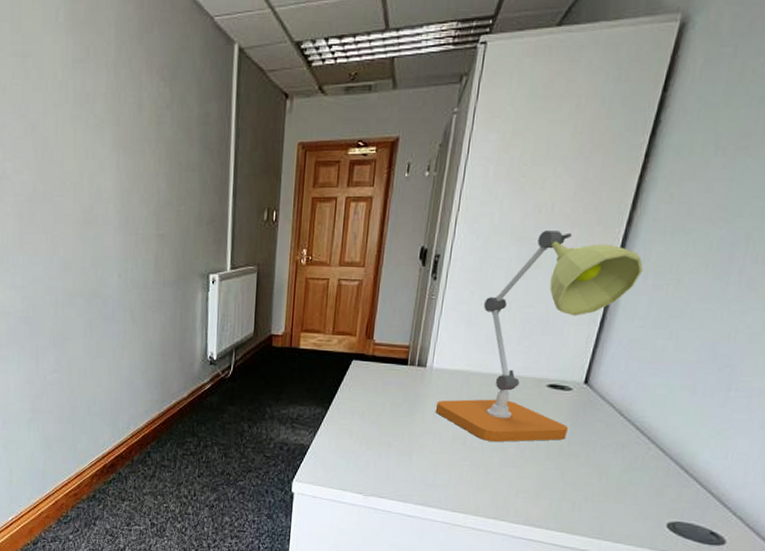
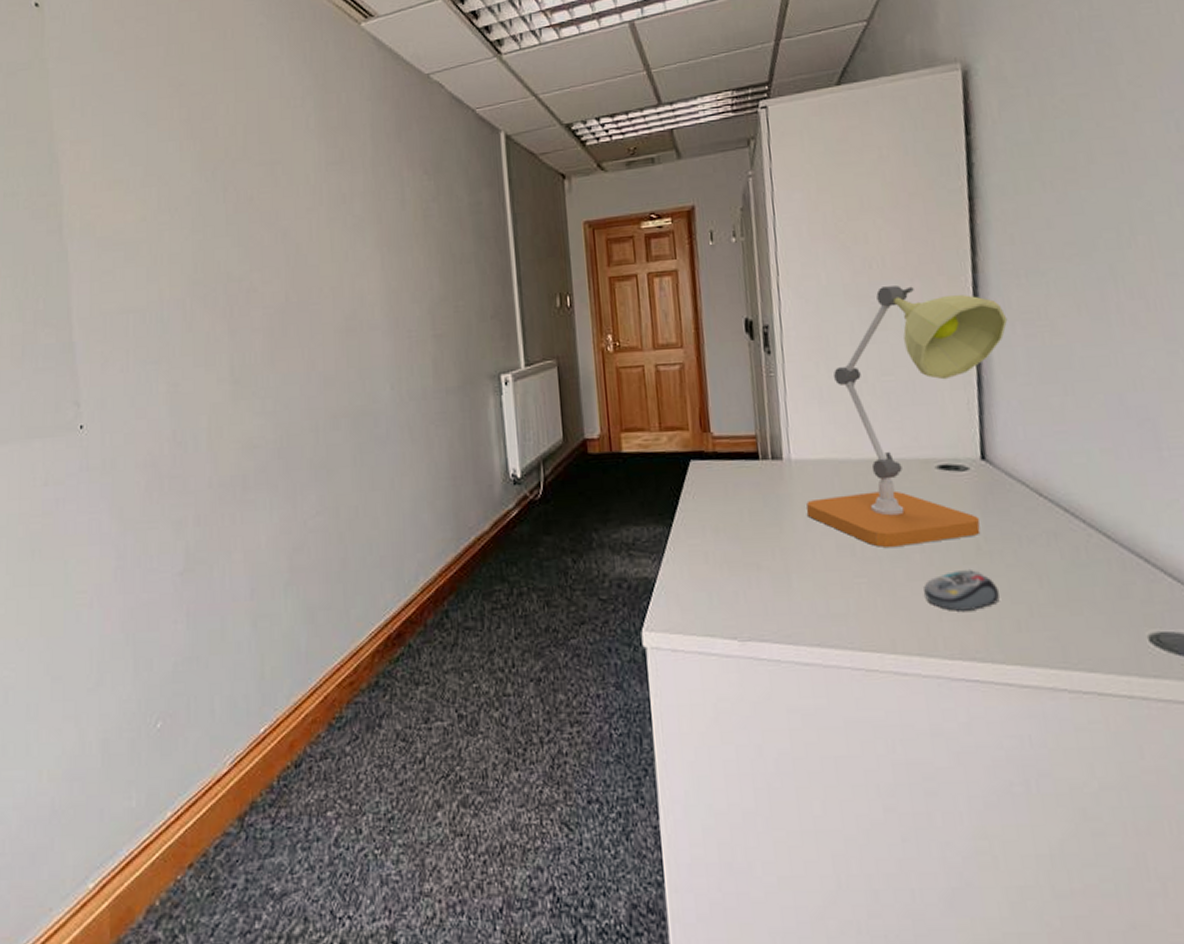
computer mouse: none [510,463,567,493] -> present [924,570,1000,611]

